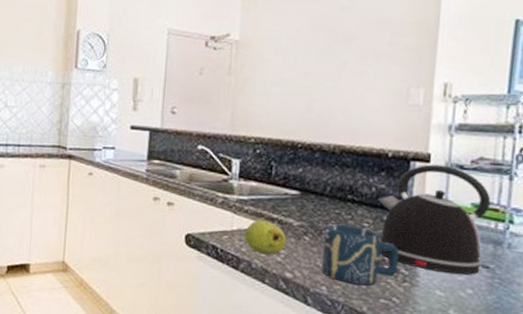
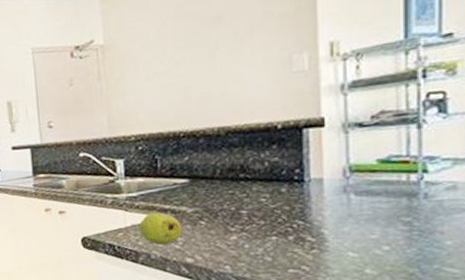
cup: present [321,223,399,286] -> none [220,203,304,259]
kettle: present [377,164,491,275] -> none [272,126,406,234]

